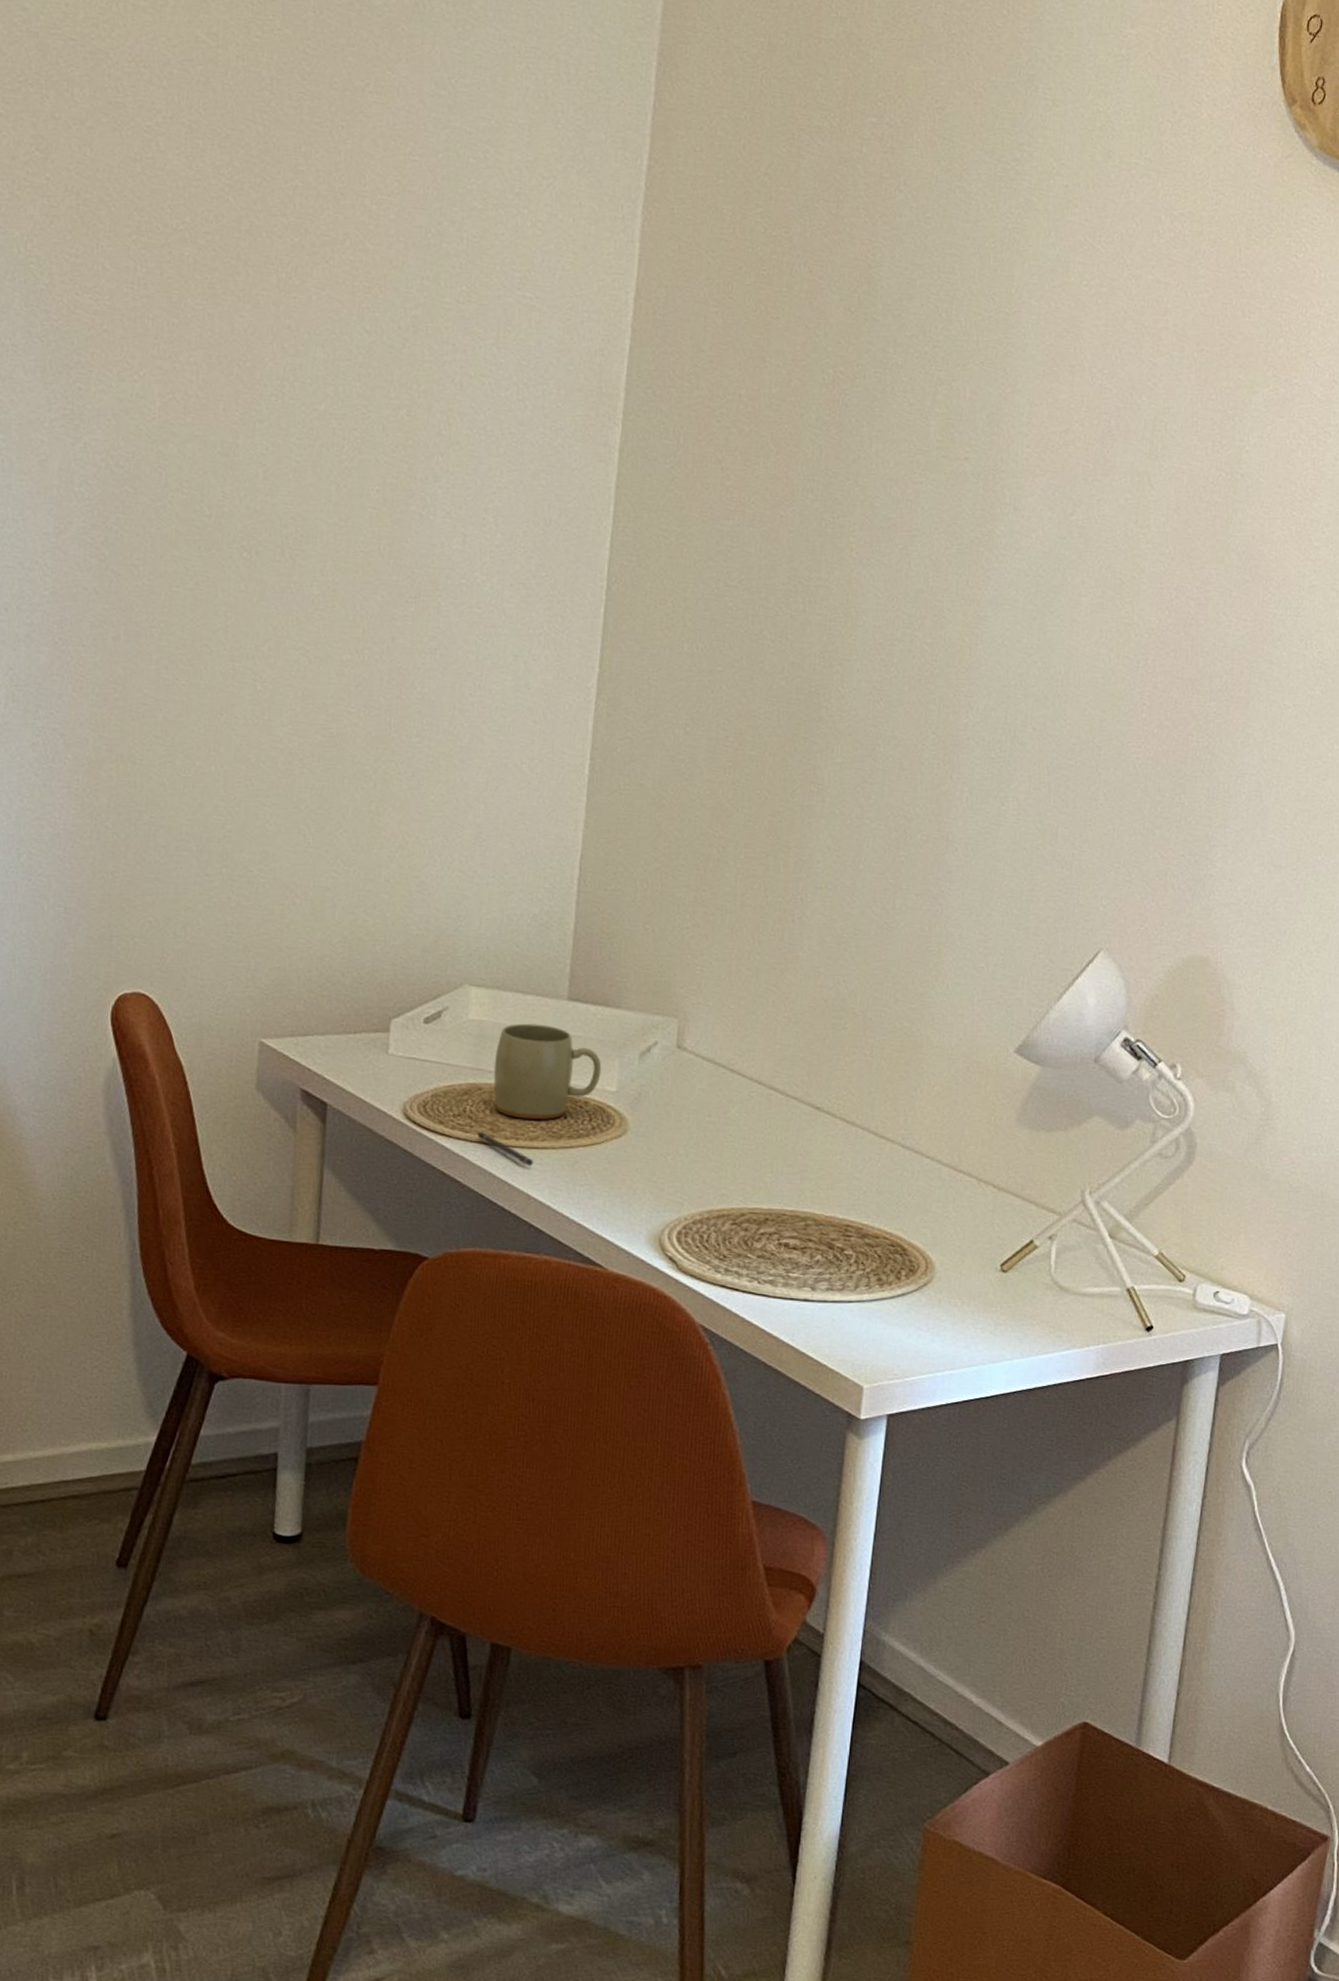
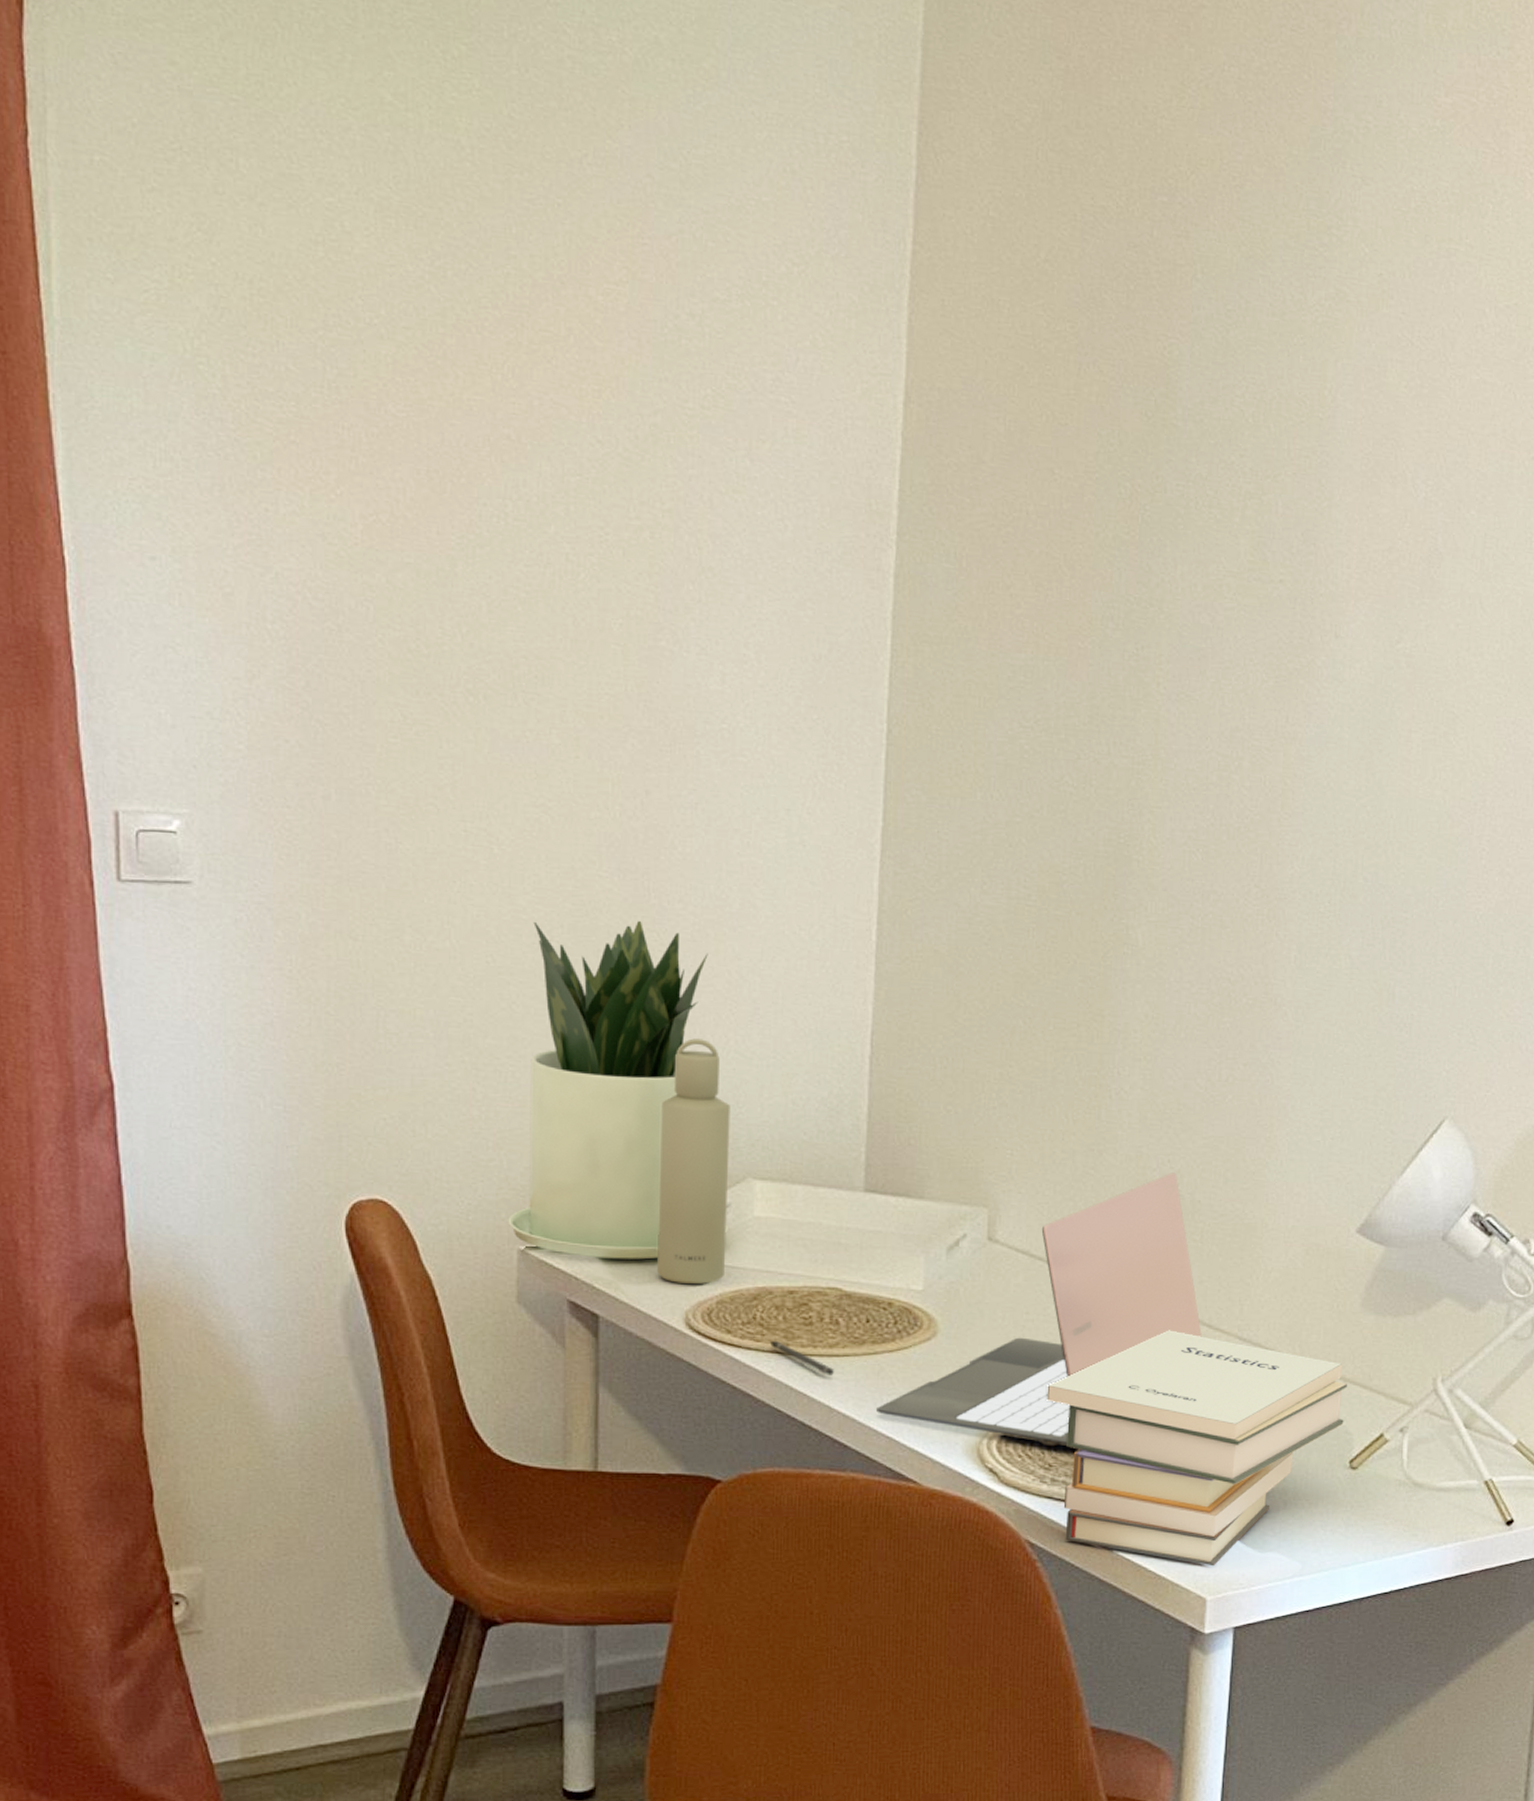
planter: none [252,751,446,1055] -> present [508,920,729,1260]
bottle: none [380,858,452,1079] -> present [657,1038,730,1284]
mug: present [493,1023,602,1120] -> none [785,1219,906,1325]
laptop: none [568,991,869,1243] -> present [875,1172,1202,1450]
books: none [724,1136,1002,1357] -> present [1046,1330,1348,1567]

